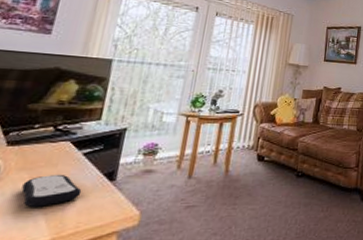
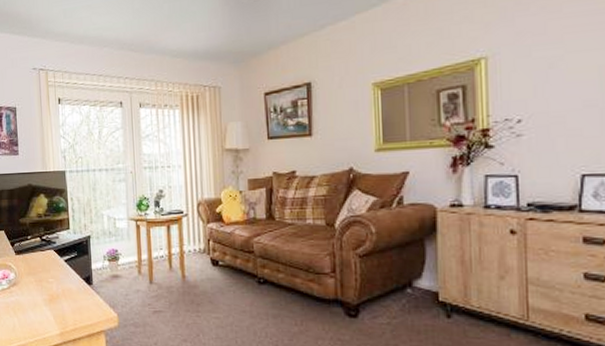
remote control: present [22,175,82,207] -> none [32,279,71,306]

